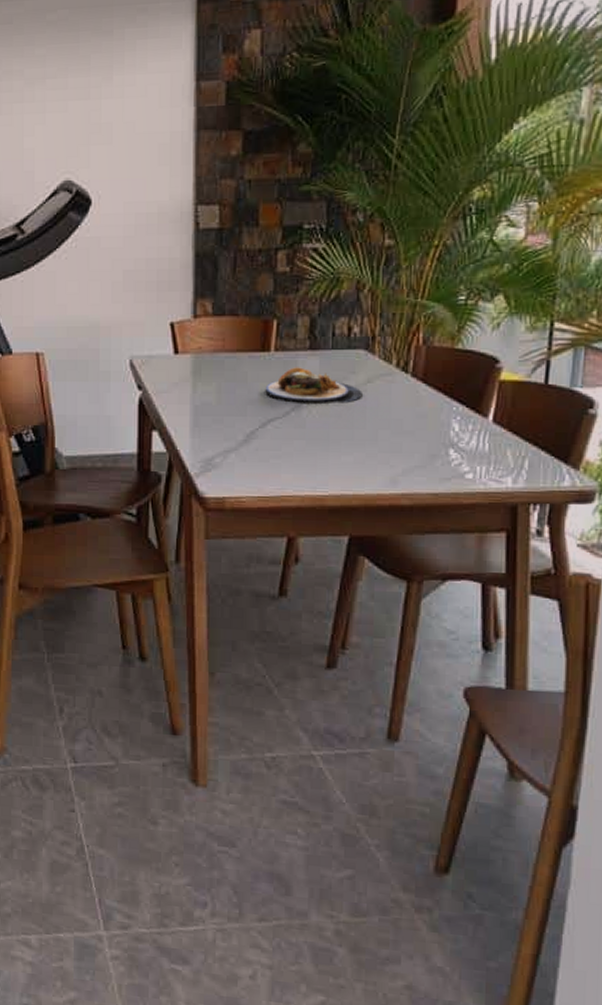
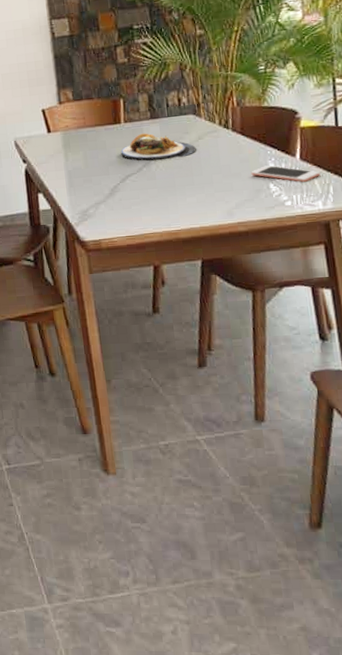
cell phone: none [428,425,516,451] -> present [251,165,321,182]

